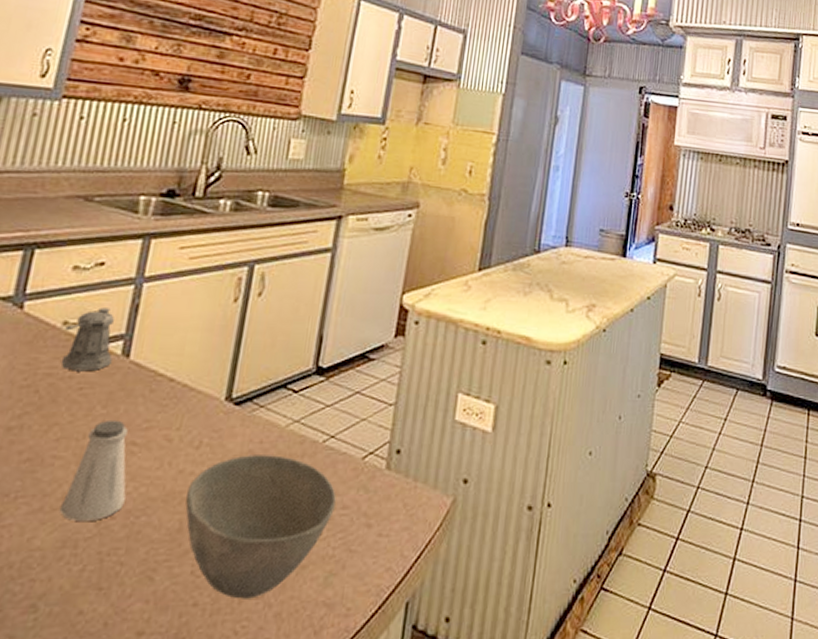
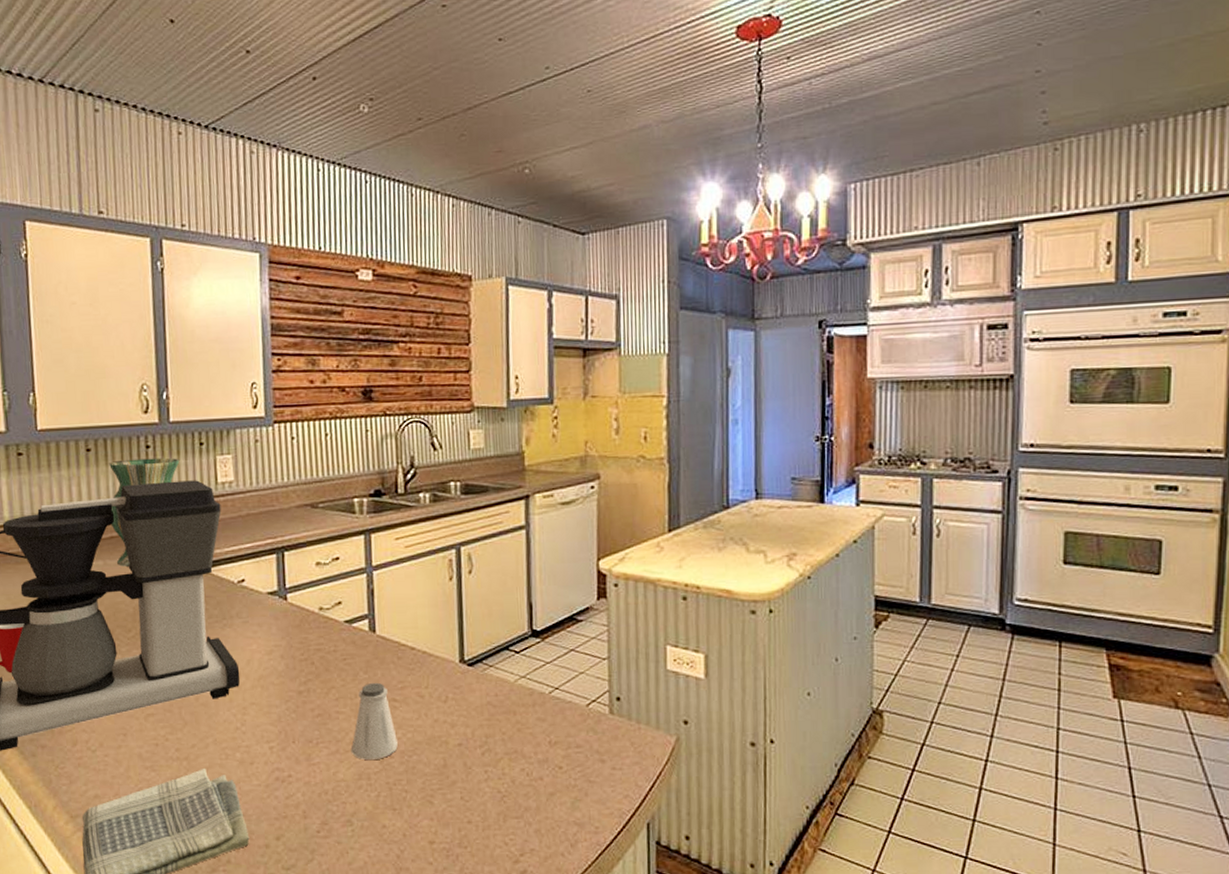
pepper shaker: present [61,307,114,372] -> none [322,594,363,646]
bowl: present [185,455,336,599] -> none [444,705,570,819]

